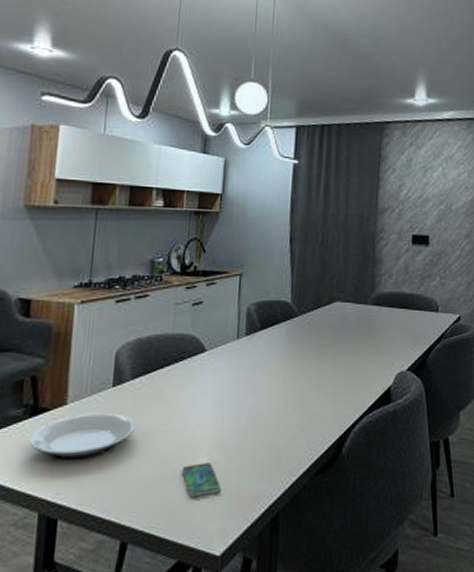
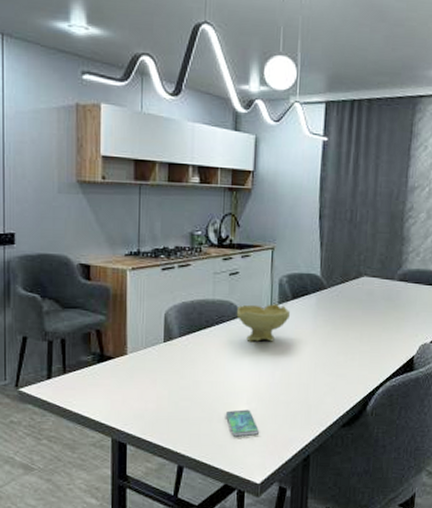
plate: present [29,412,136,460] -> none [99,363,186,399]
bowl: none [198,336,258,380] -> present [236,304,290,342]

